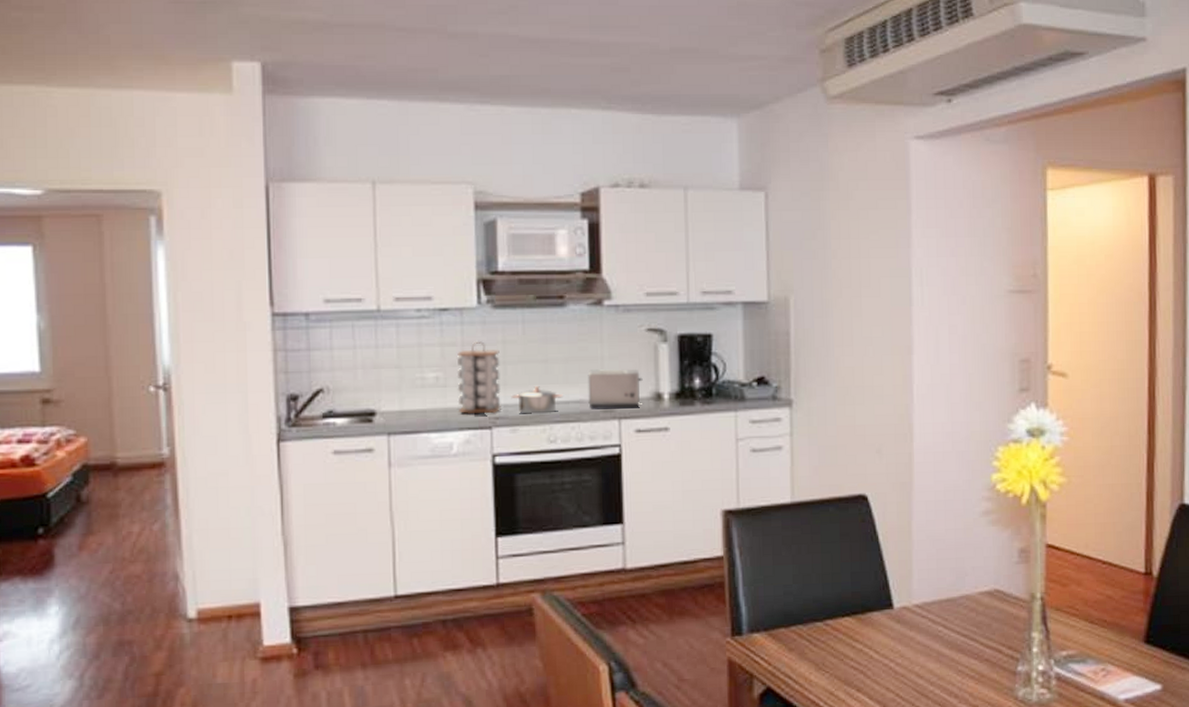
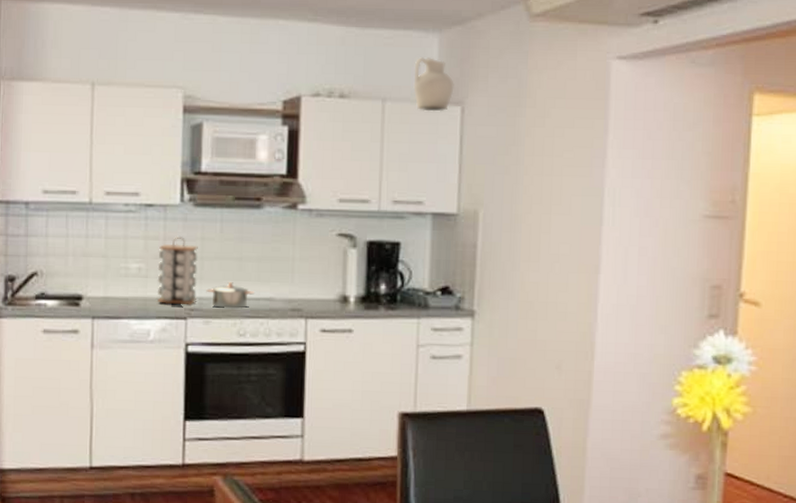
toaster: present [588,369,643,409] -> none [278,270,331,309]
ceramic jug: none [714,143,757,198] -> present [413,57,454,112]

